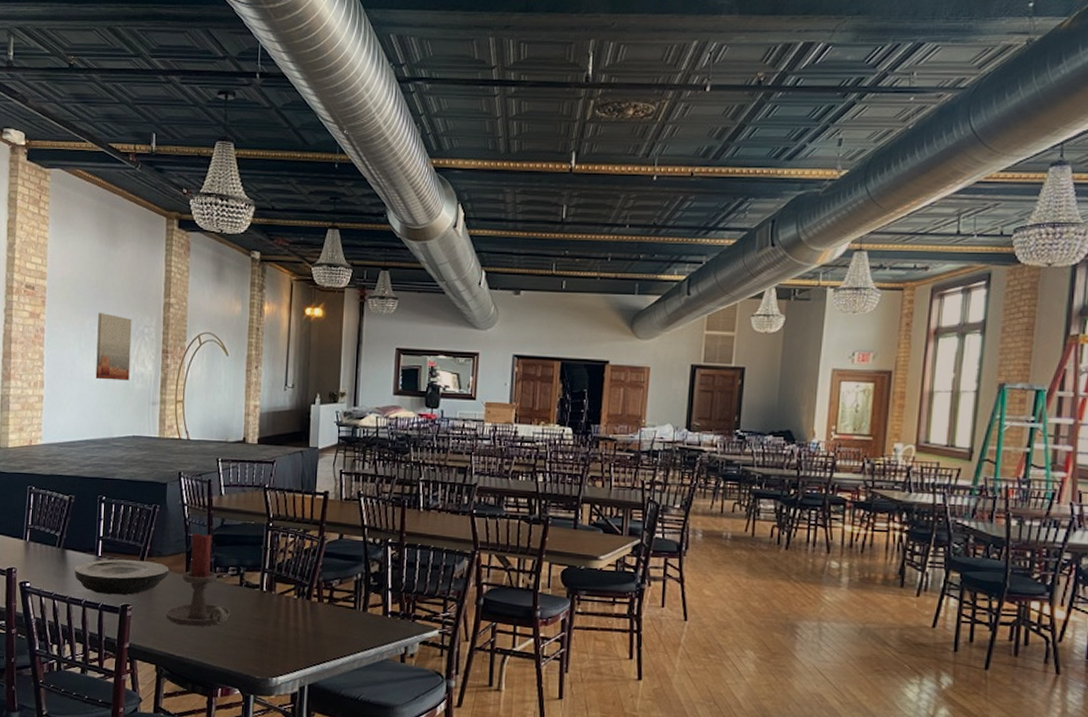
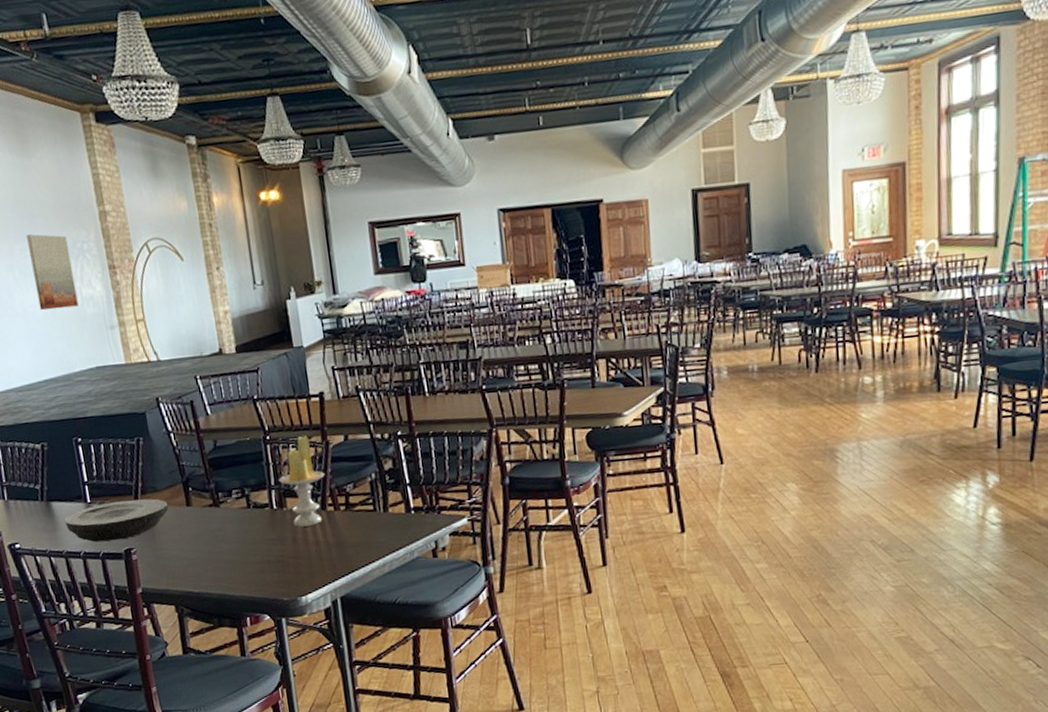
candle holder: present [165,533,231,627] -> none [173,459,244,560]
candle: none [273,528,315,613] -> present [278,436,325,527]

